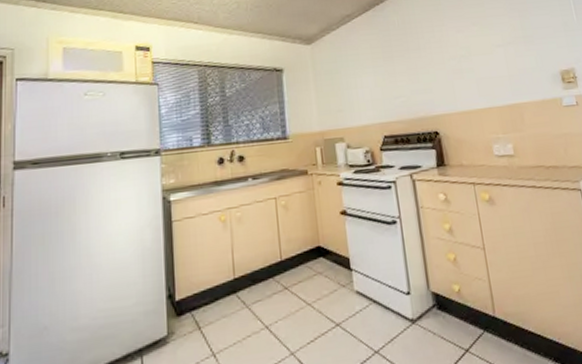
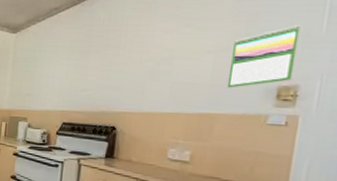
calendar: none [515,17,568,78] -> present [226,25,301,88]

